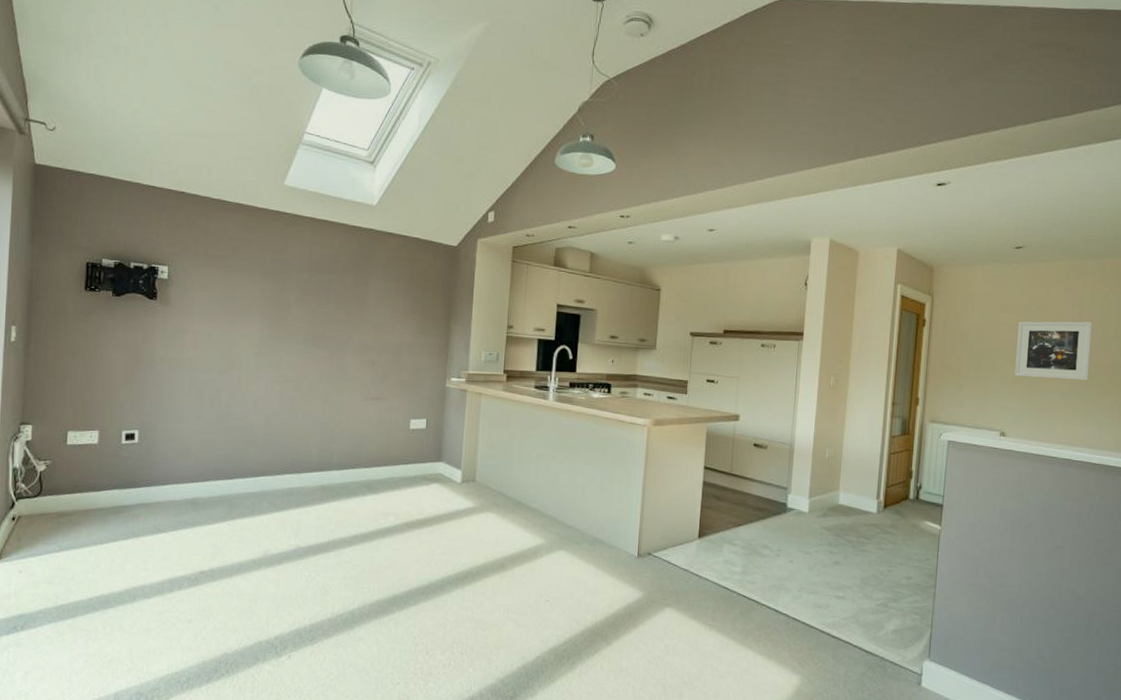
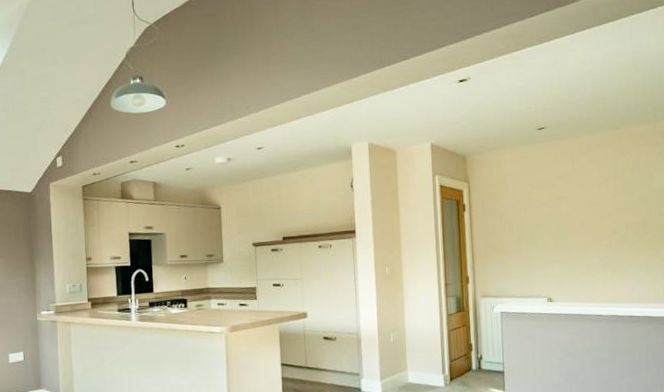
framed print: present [1015,321,1093,381] -> none [550,188,621,246]

